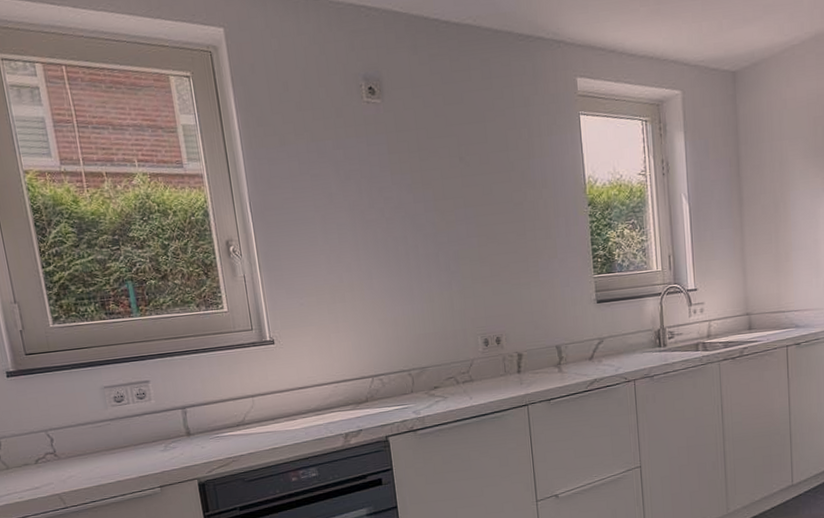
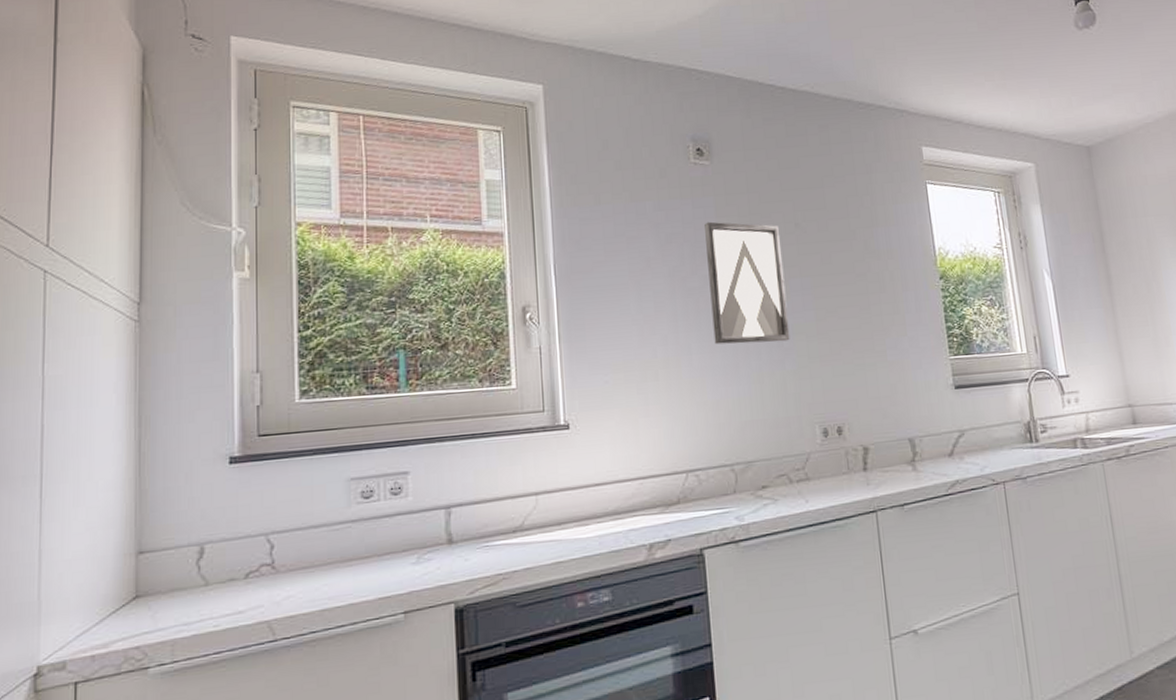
wall art: none [378,158,456,270] -> present [703,221,790,345]

